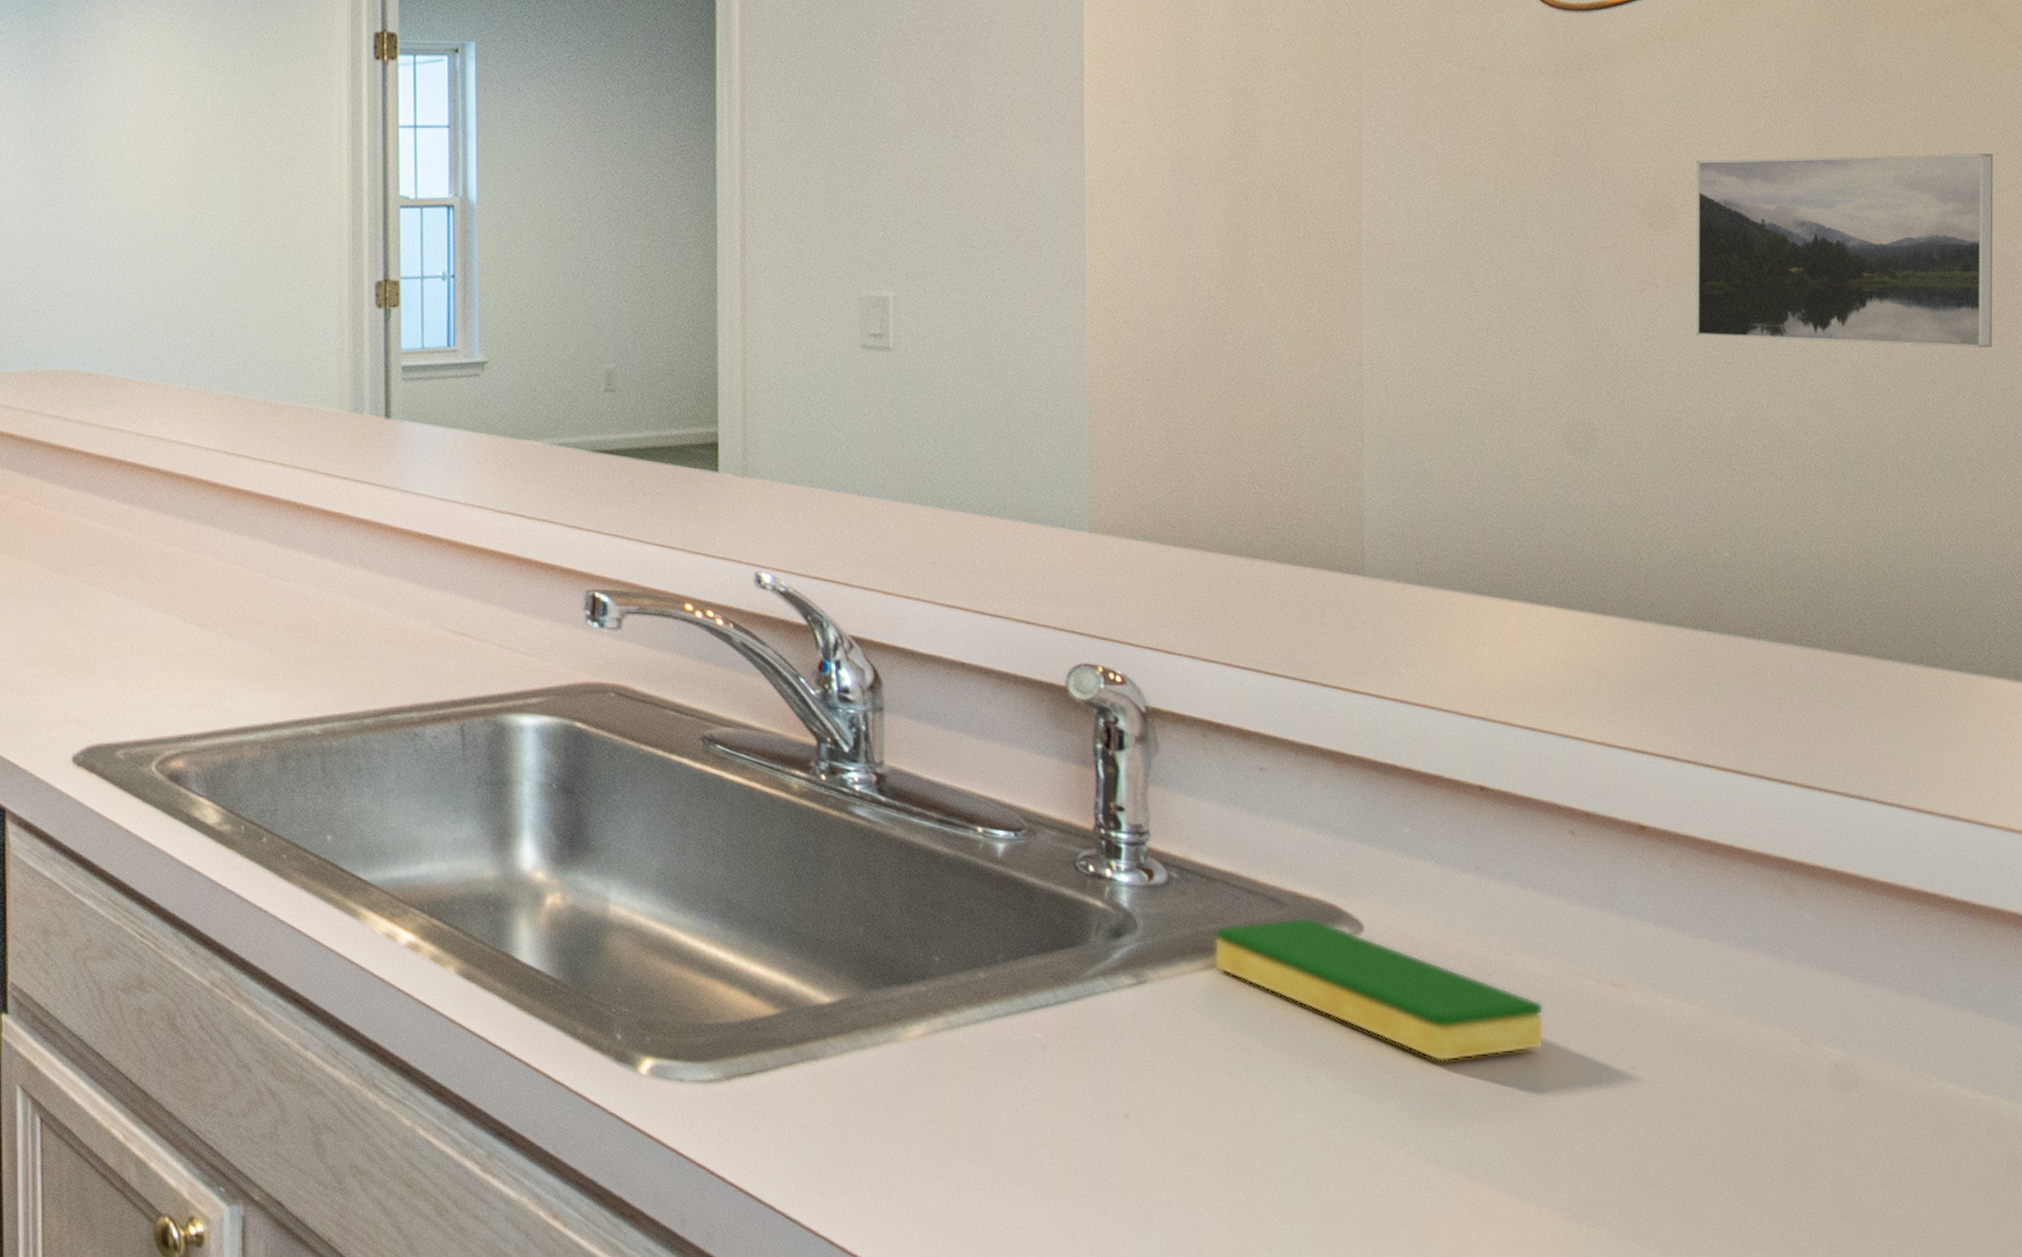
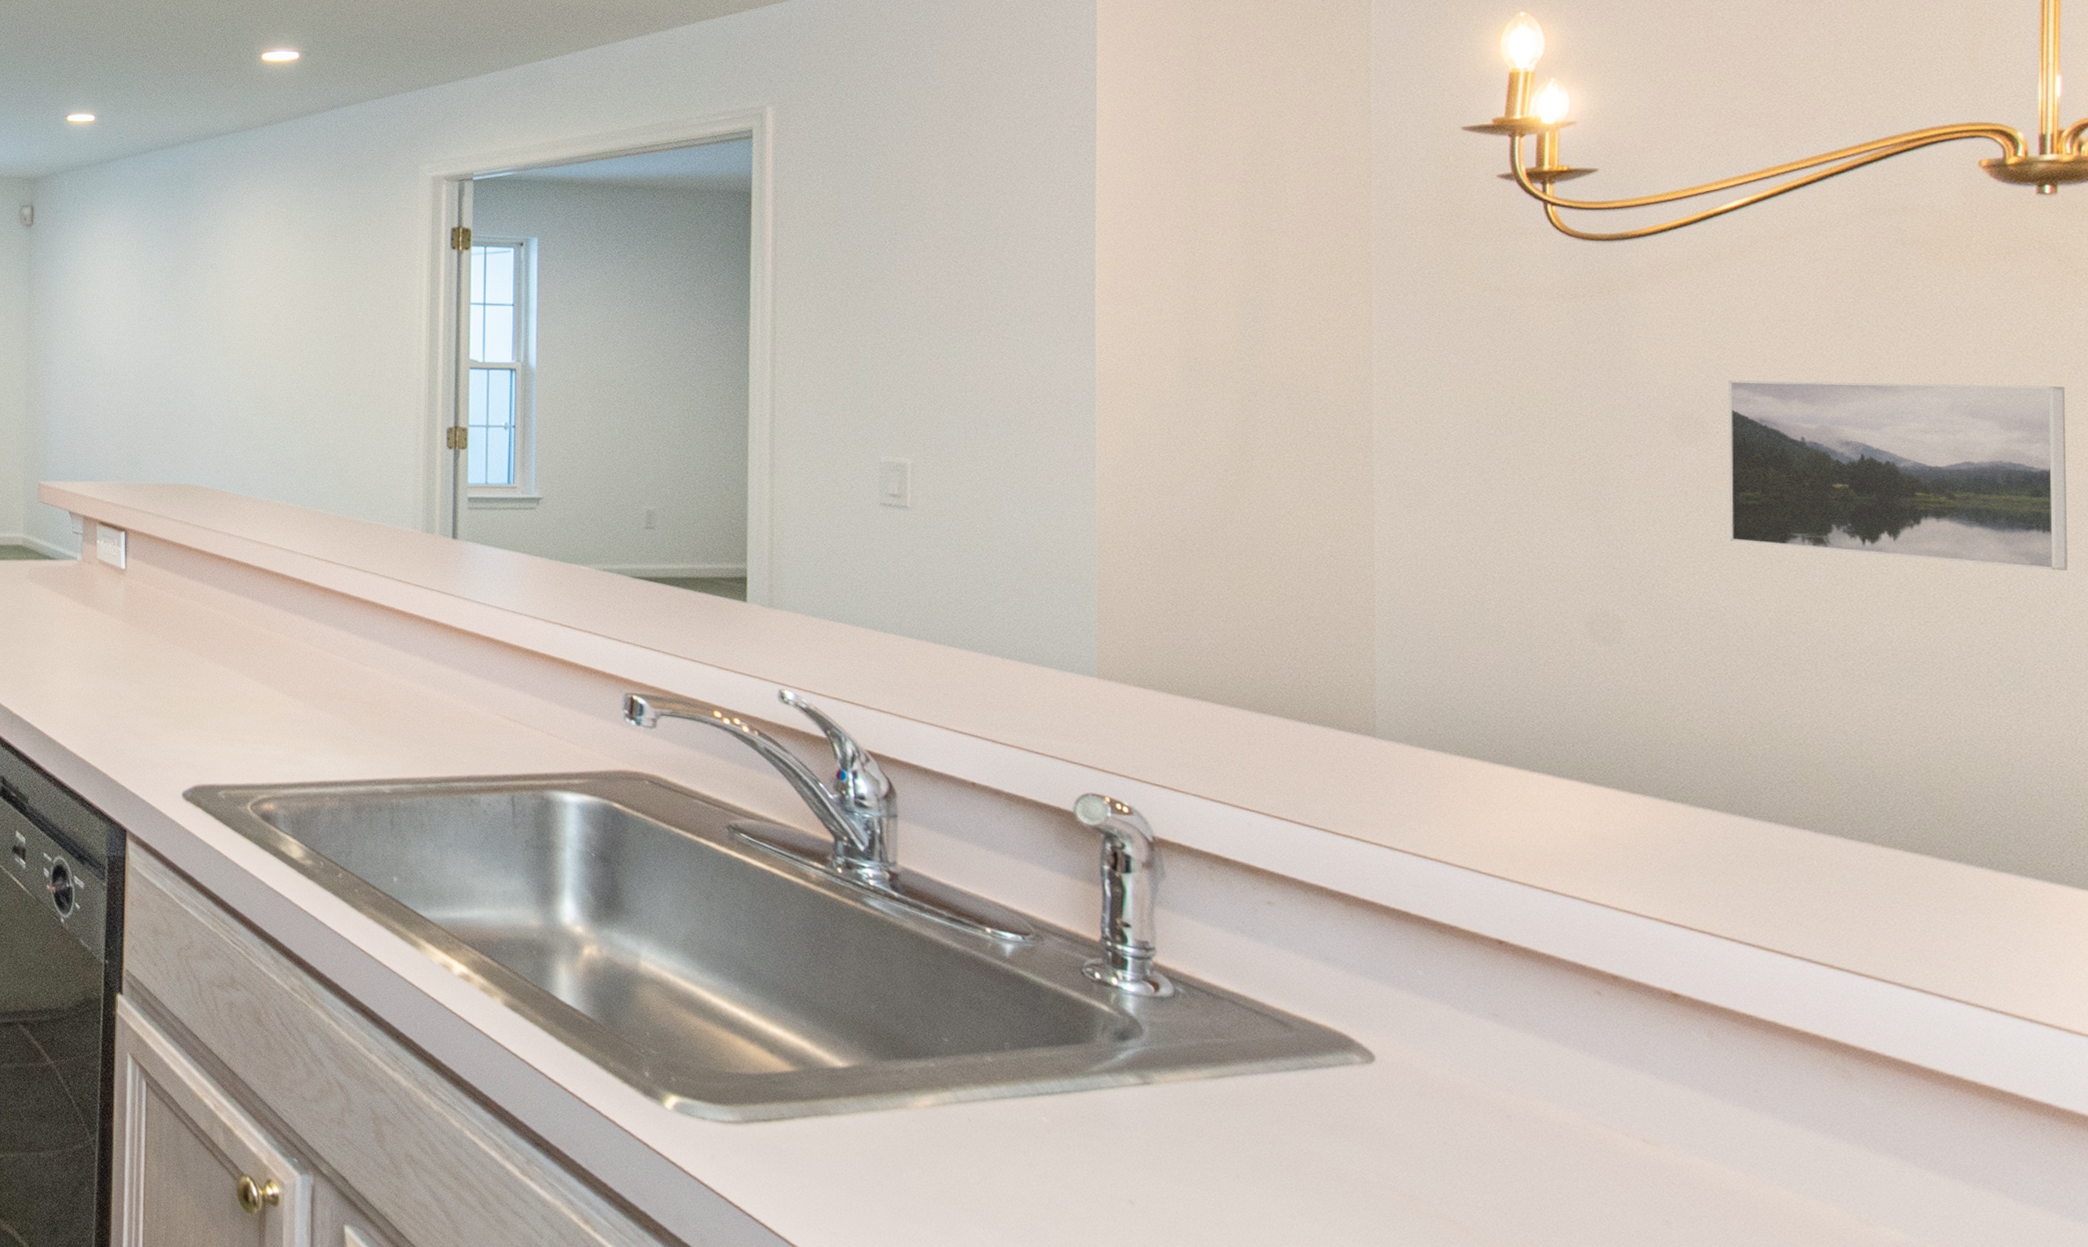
dish sponge: present [1214,916,1544,1062] -> none [1221,1040,1569,1193]

